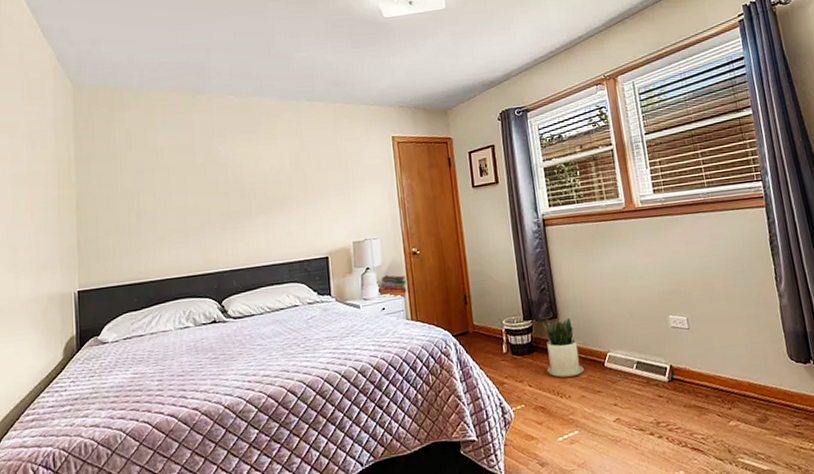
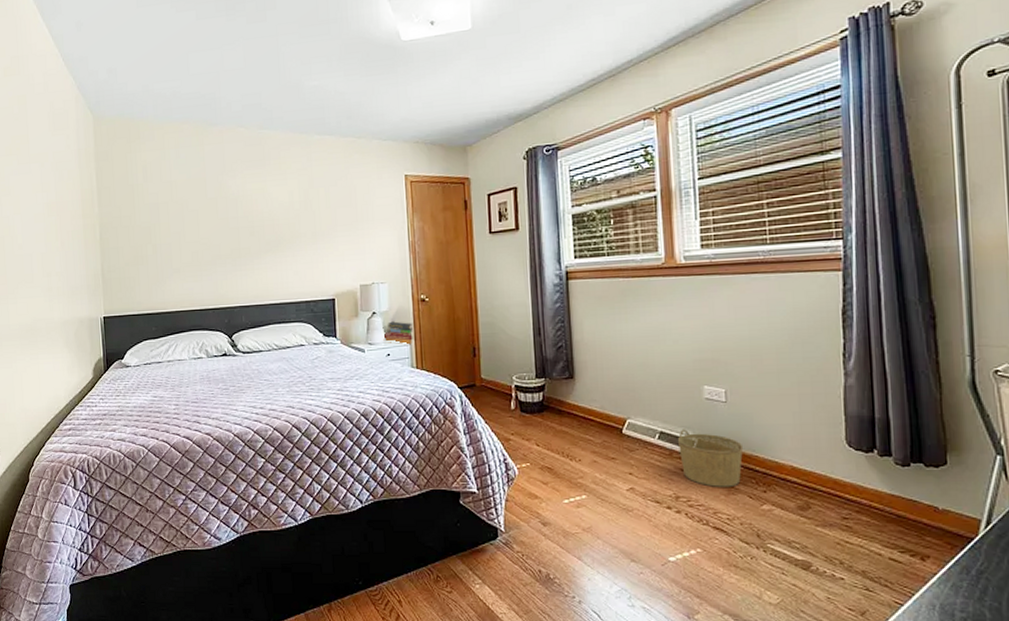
planter: present [543,317,584,378] -> none [557,378,599,441]
basket: none [652,357,709,410] -> present [677,429,743,487]

